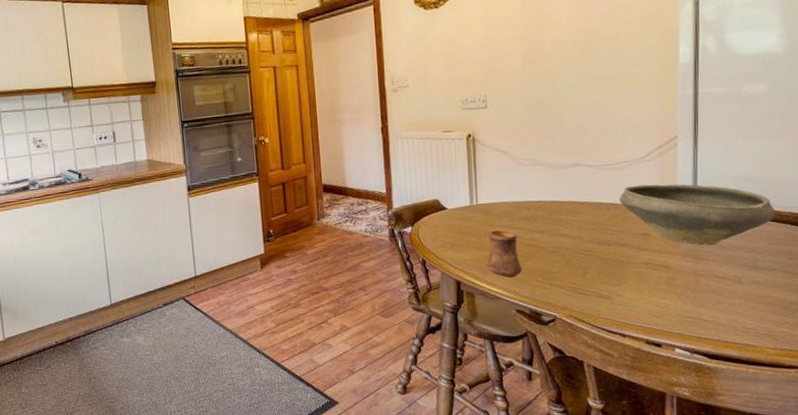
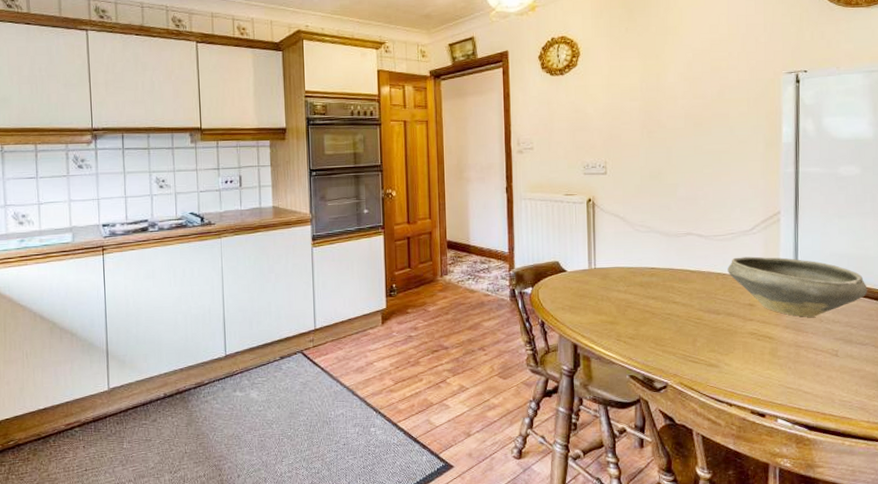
cup: present [487,230,522,277] -> none [603,294,636,342]

